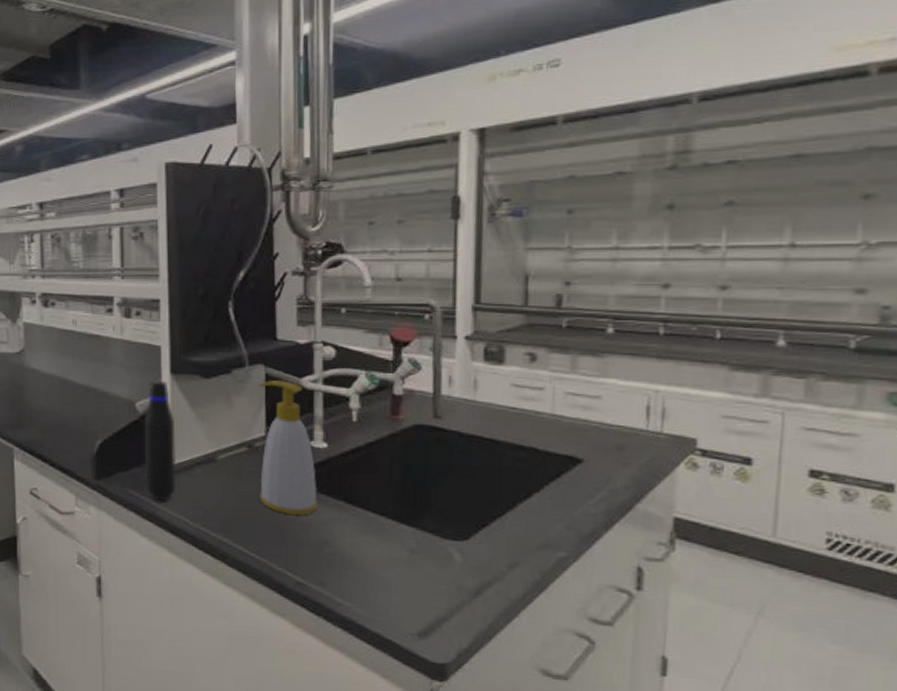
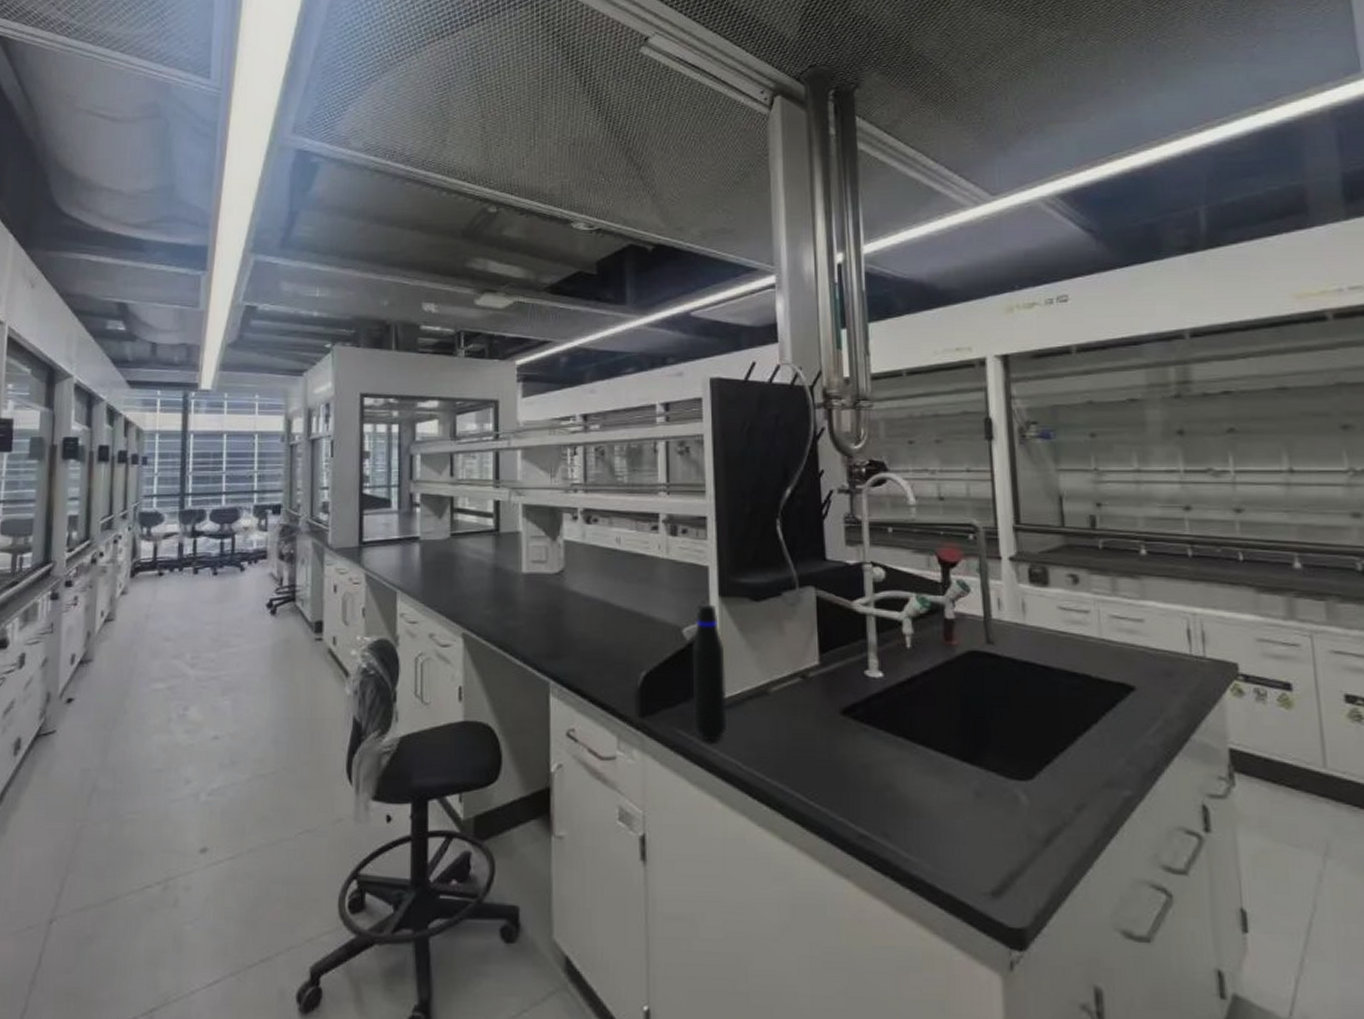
soap bottle: present [258,380,319,516] -> none [809,604,878,756]

